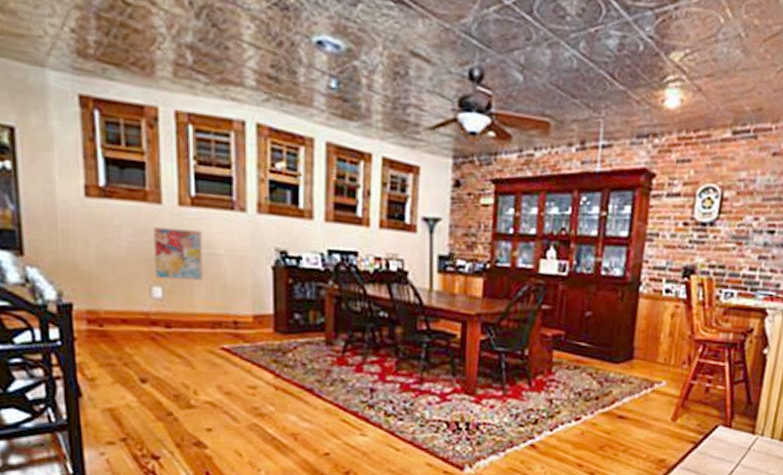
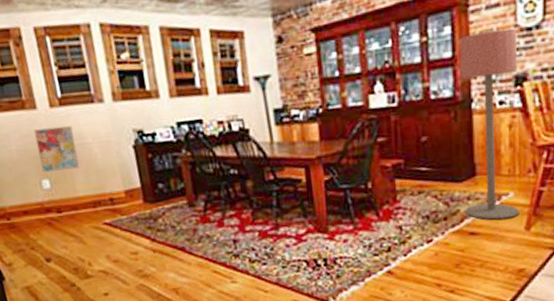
floor lamp: none [616,218,692,407] -> present [460,28,519,220]

